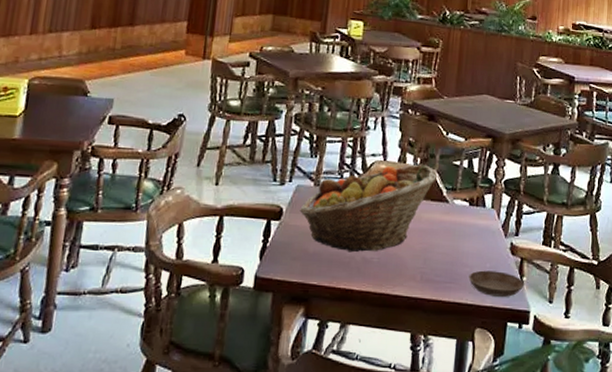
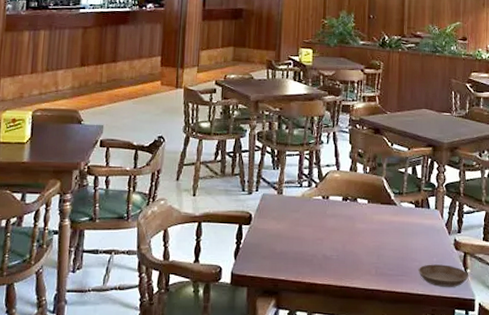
fruit basket: present [300,164,438,253] -> none [266,172,386,251]

